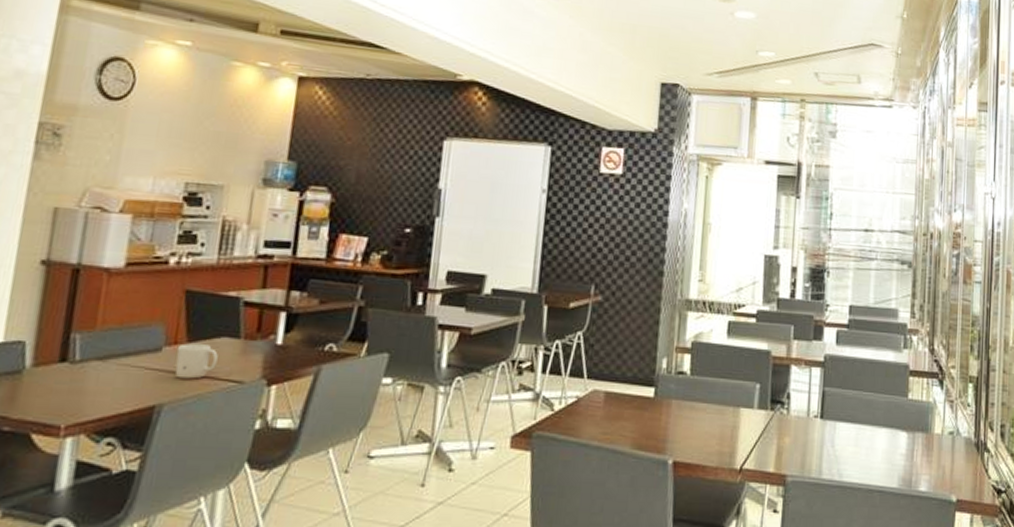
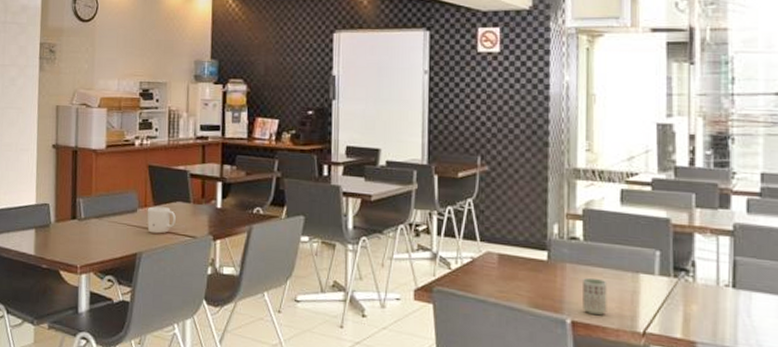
cup: none [685,414,710,454] -> present [582,277,608,316]

